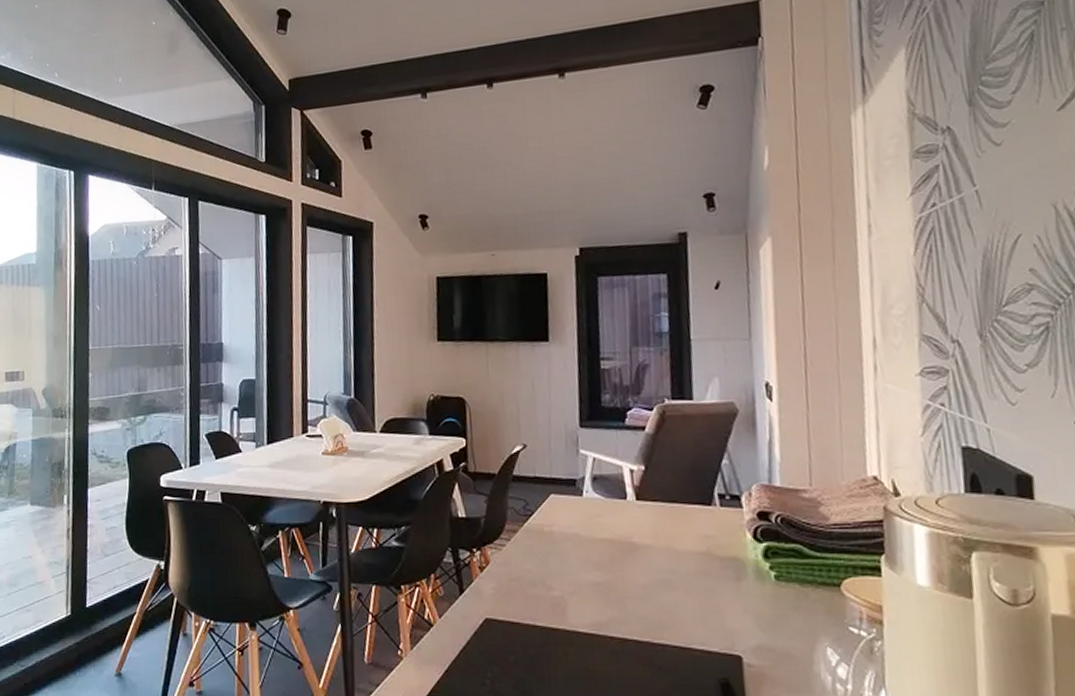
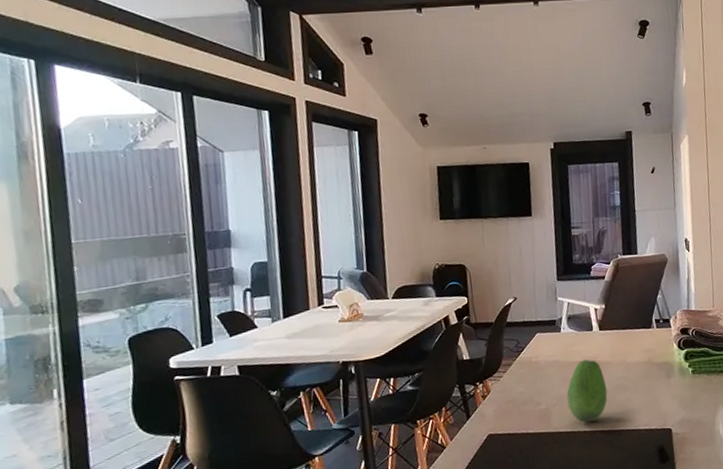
fruit: none [588,538,646,624] -> present [567,359,608,423]

